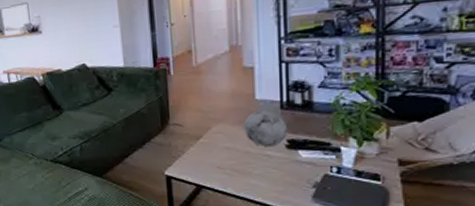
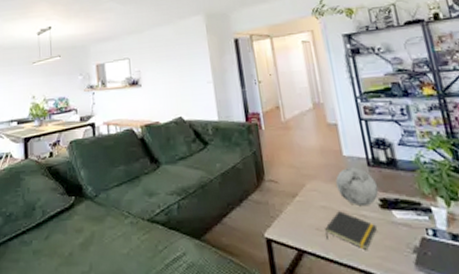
notepad: none [225,151,281,185] -> present [324,211,378,250]

